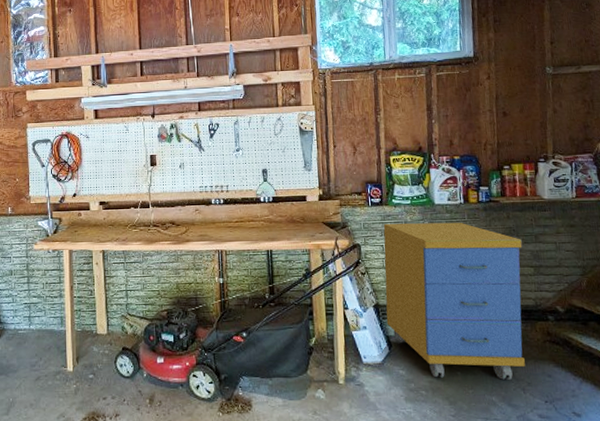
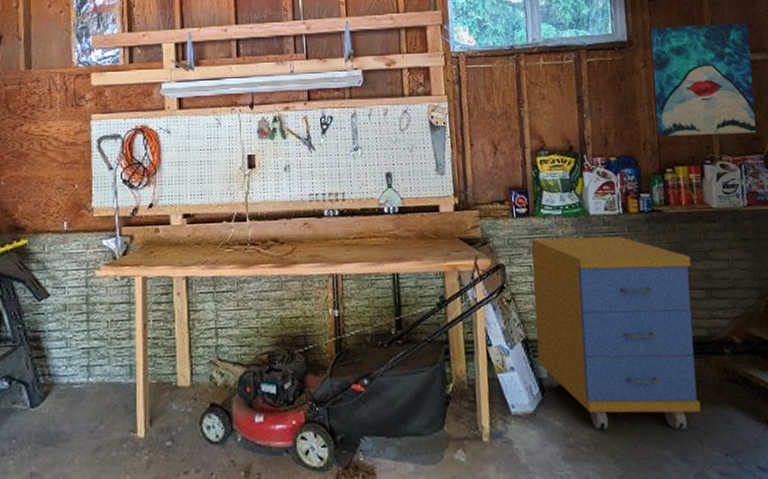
wall art: none [495,38,588,138] -> present [650,22,757,136]

